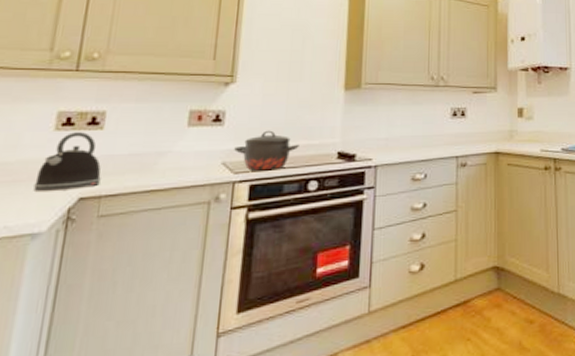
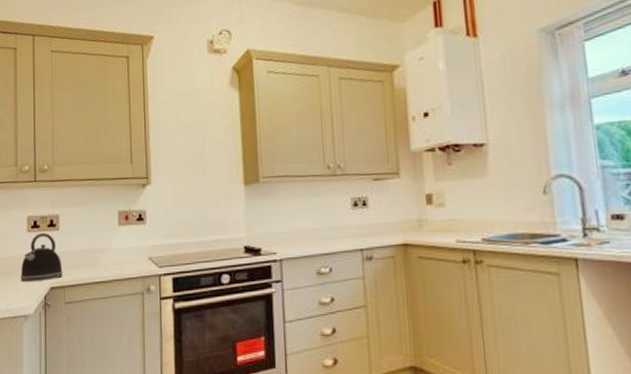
cooking pot: present [234,130,299,172] -> none [157,227,210,266]

